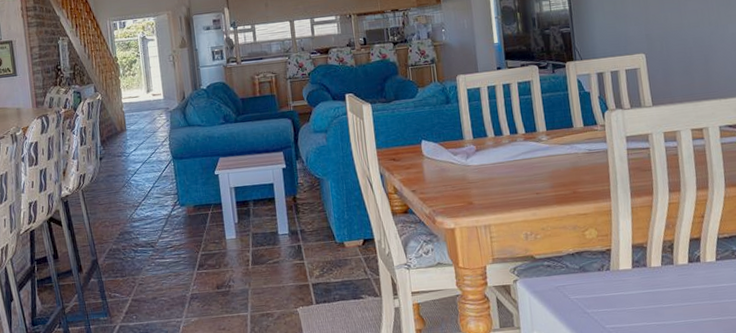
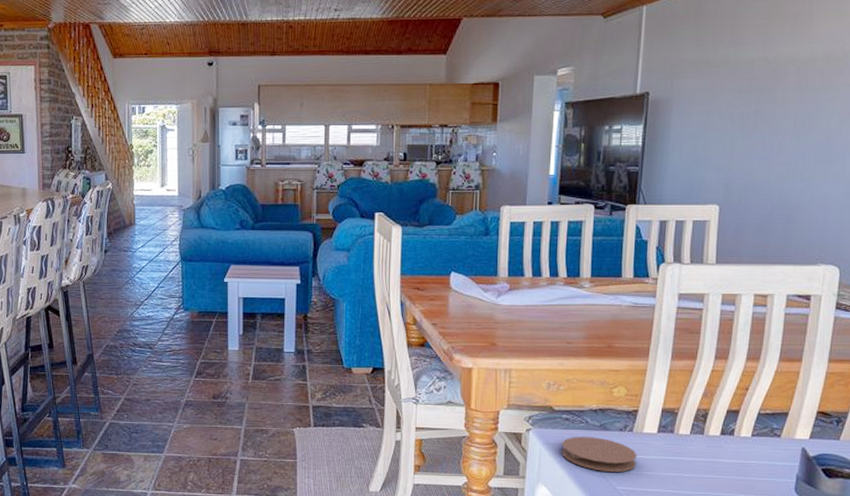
coaster: none [548,279,619,313] -> present [561,436,637,472]

